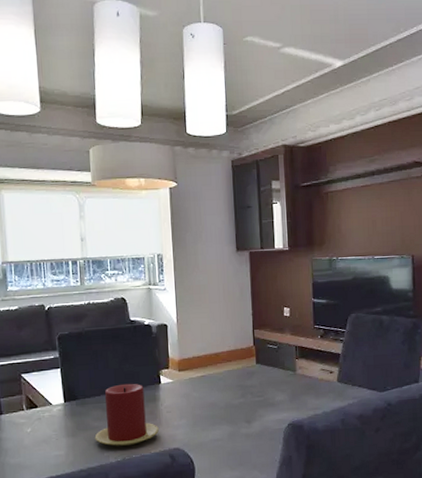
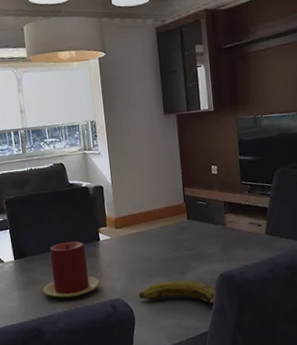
banana: none [200,428,285,458] -> present [138,280,217,306]

